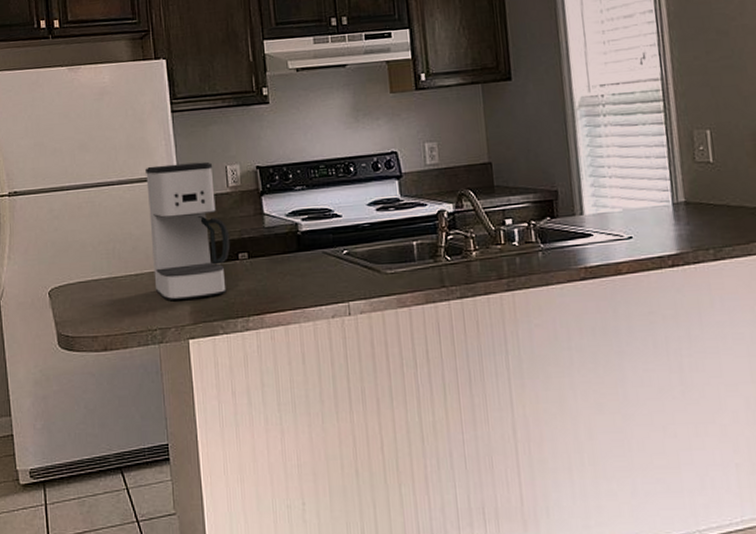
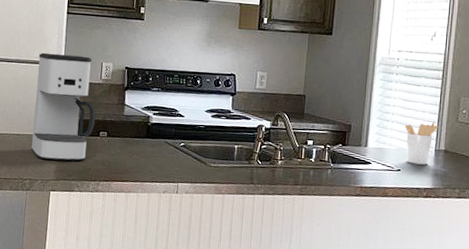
utensil holder: none [627,167,672,227] -> present [404,121,439,165]

